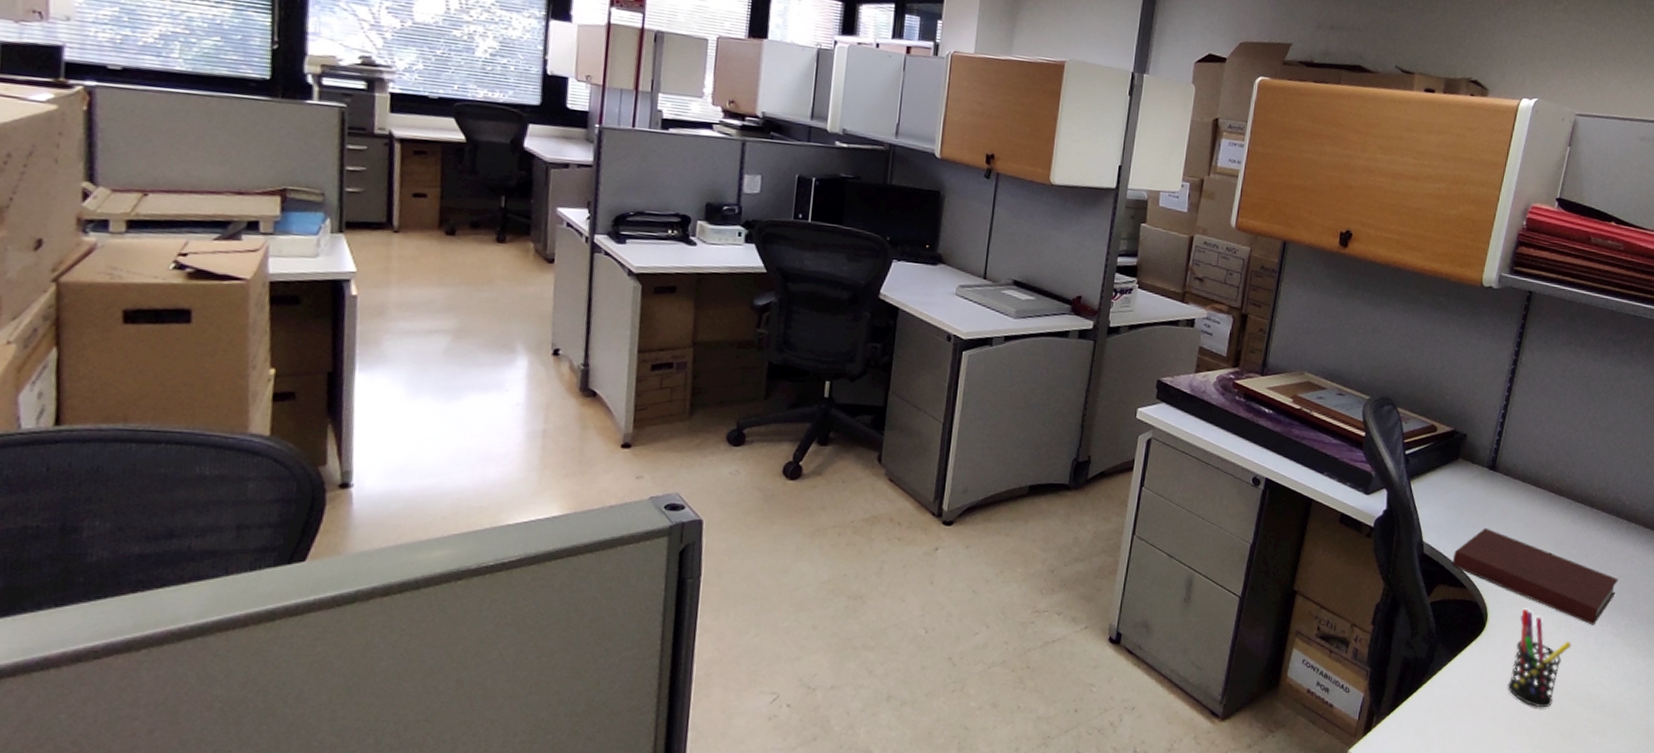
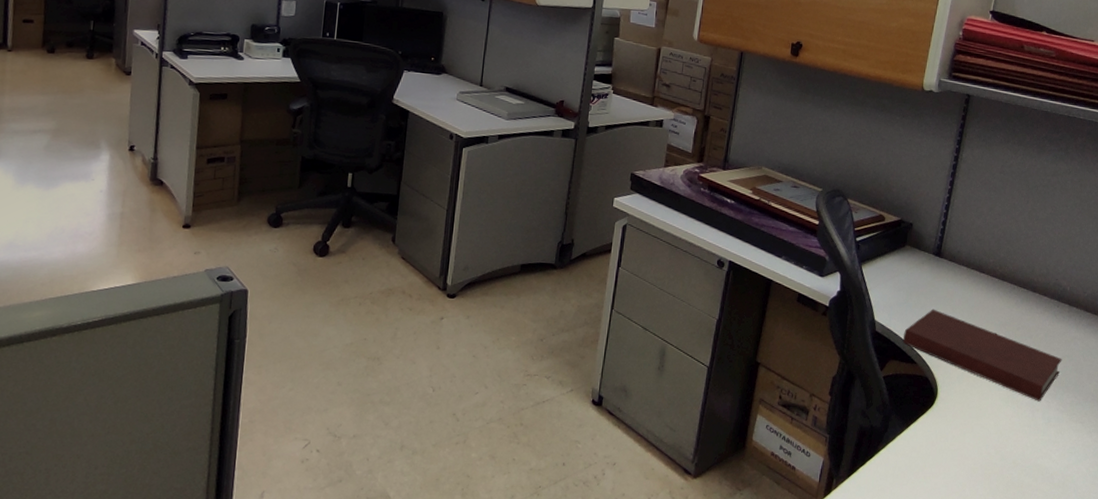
pen holder: present [1507,608,1572,708] -> none [959,384,1019,477]

